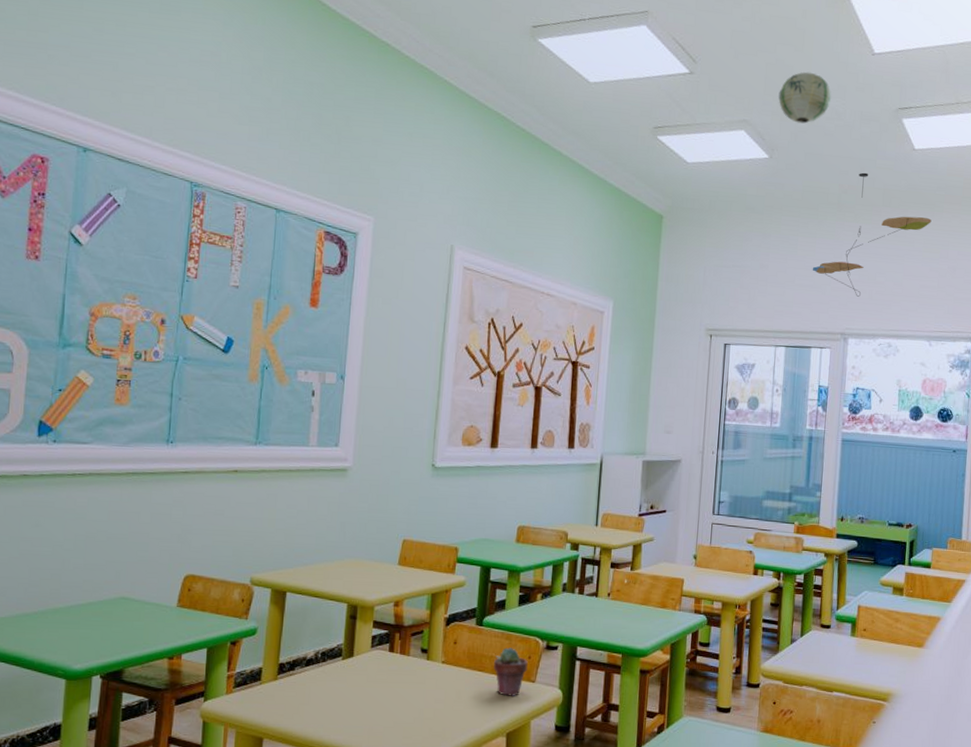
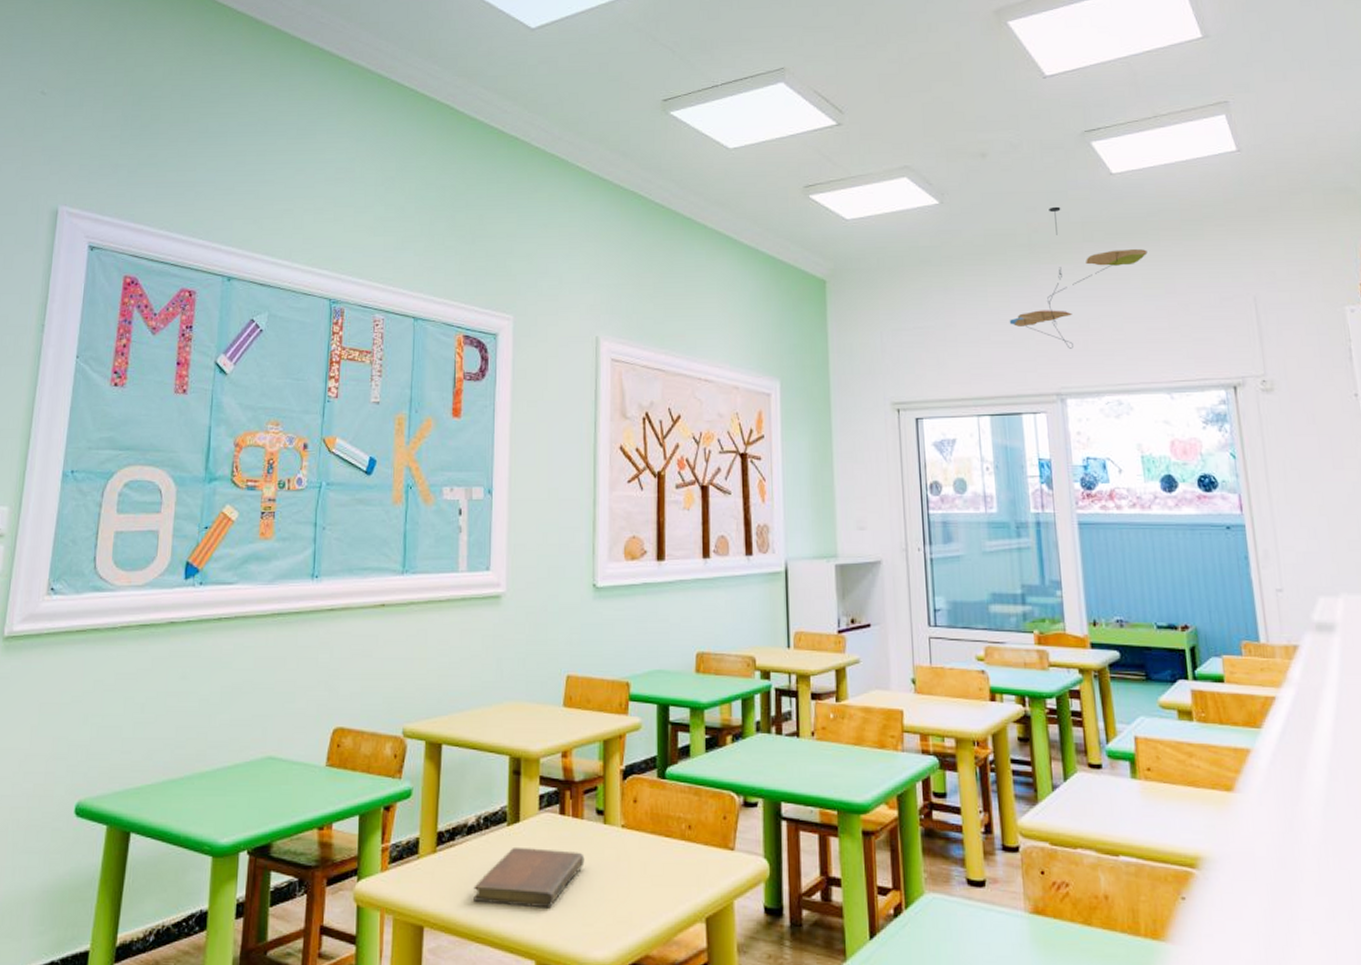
notebook: none [309,676,408,725] -> present [473,846,585,909]
potted succulent: present [494,647,528,696] -> none [683,806,723,869]
paper lantern: present [778,71,831,124] -> none [941,106,1003,162]

